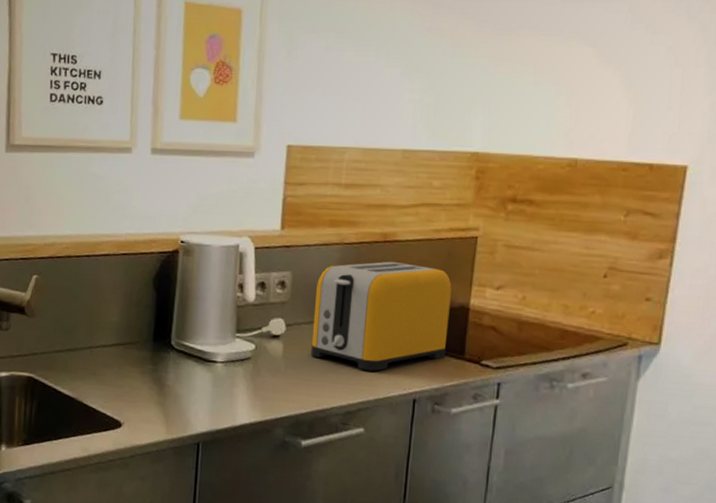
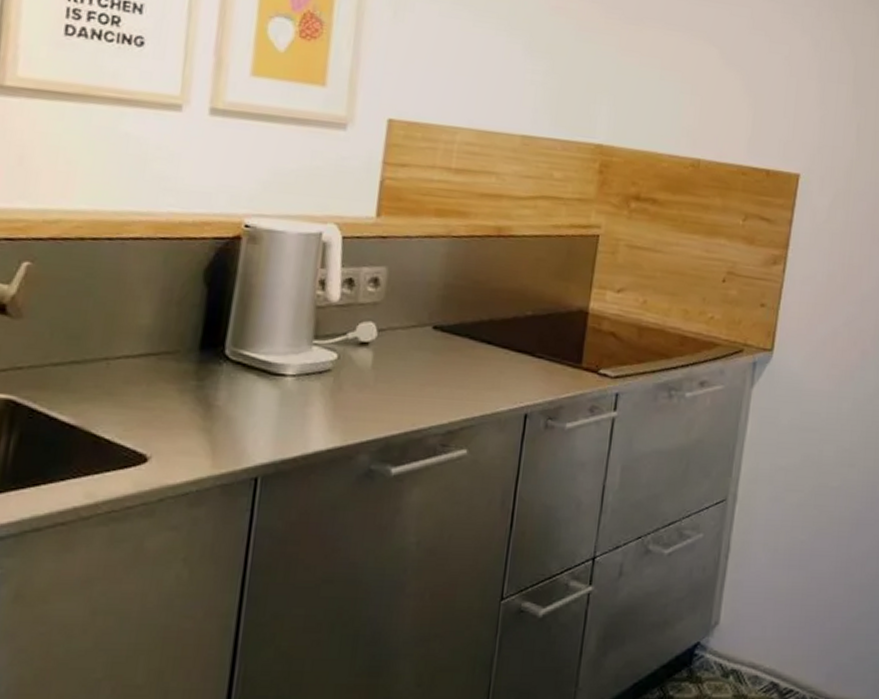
toaster: present [310,261,452,371] -> none [407,258,571,383]

